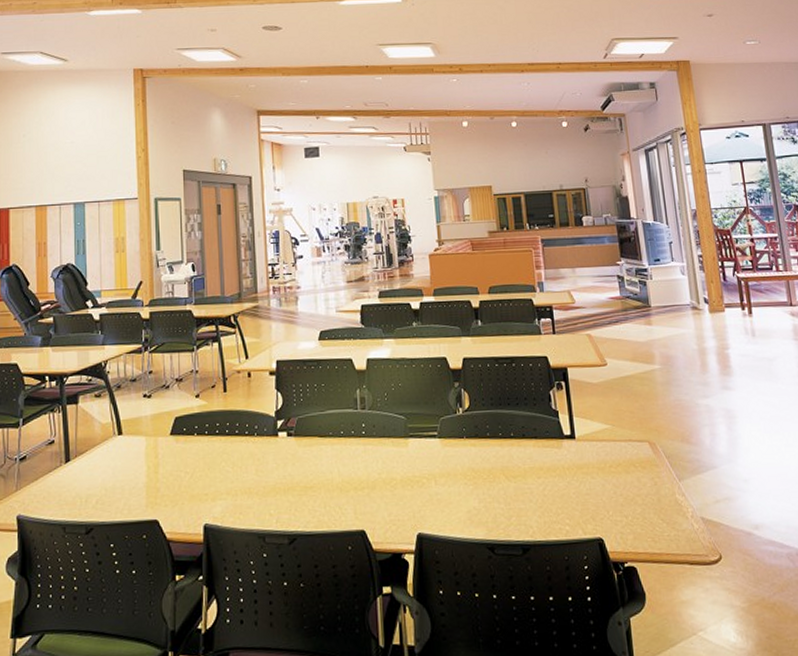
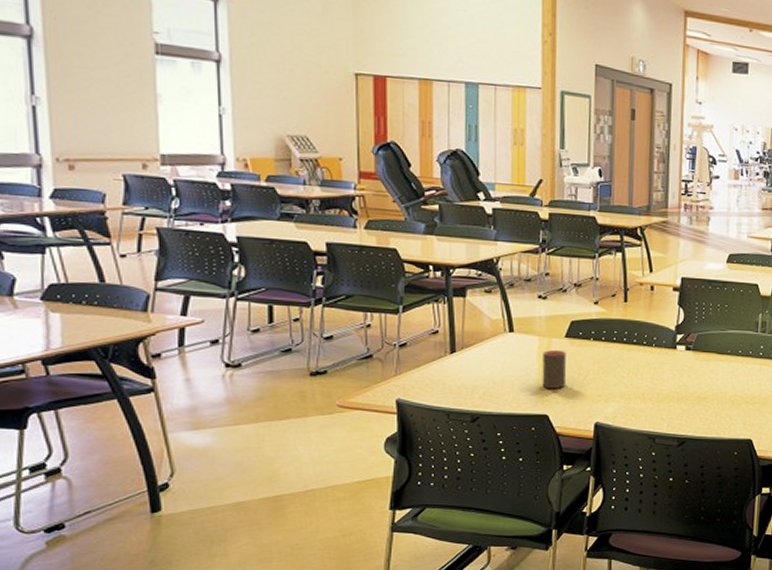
cup: none [150,449,174,491] -> present [542,350,567,388]

